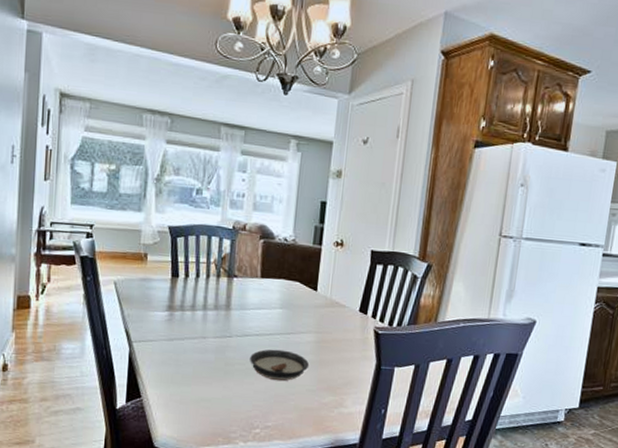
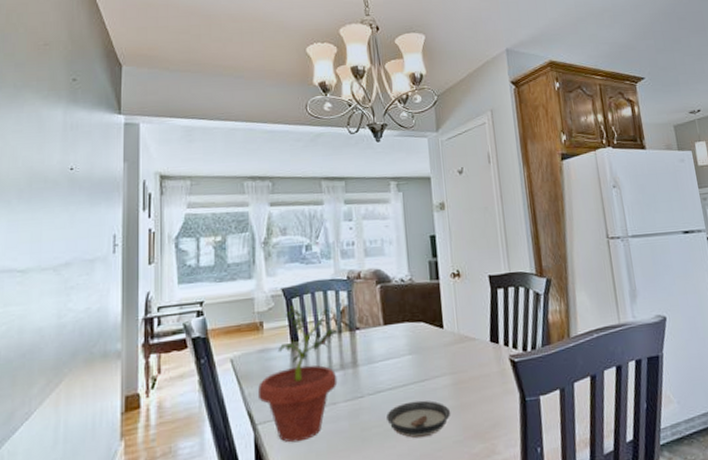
potted plant: none [136,244,216,364] -> present [258,305,338,443]

